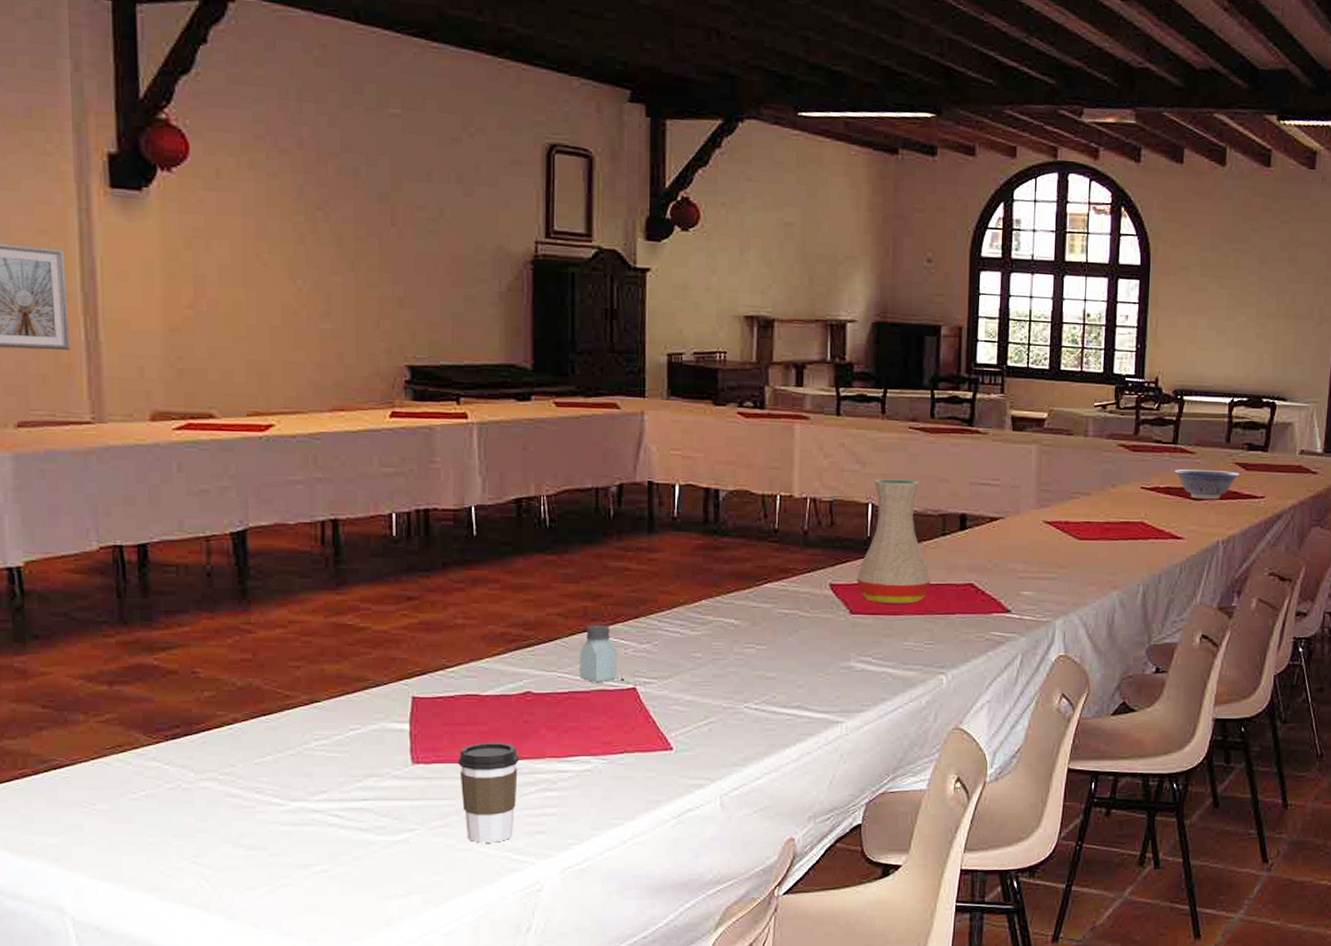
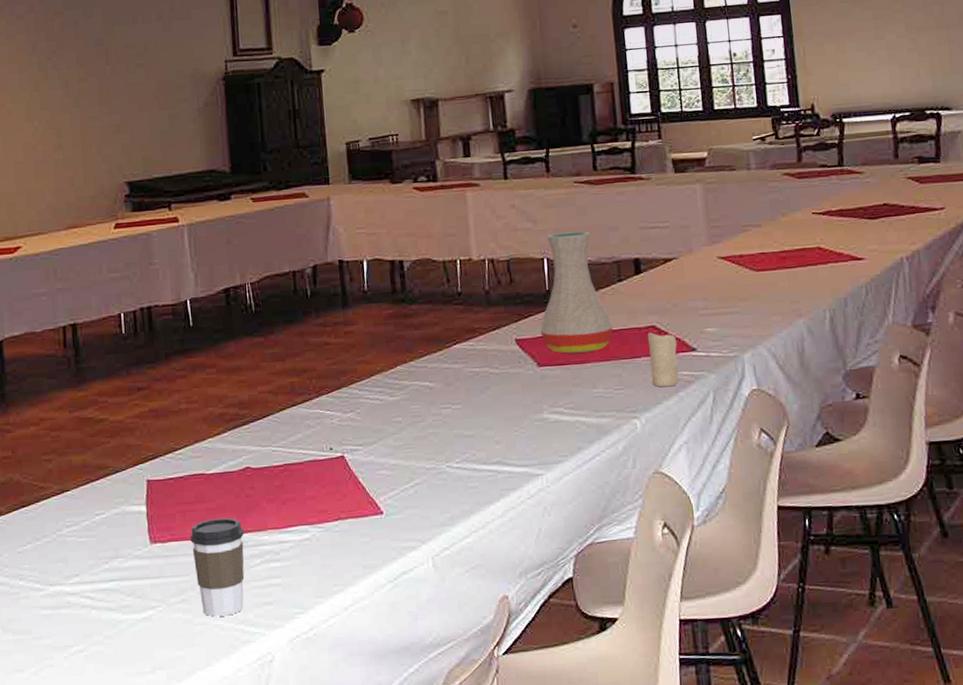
saltshaker: present [580,624,617,682] -> none [290,398,326,453]
candle: none [963,589,993,646] -> present [647,332,678,388]
decorative bowl: present [1173,469,1241,500] -> none [843,186,915,218]

